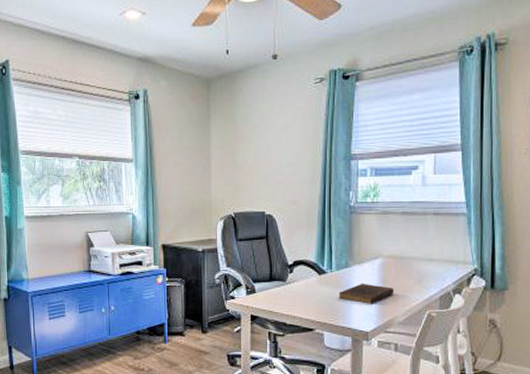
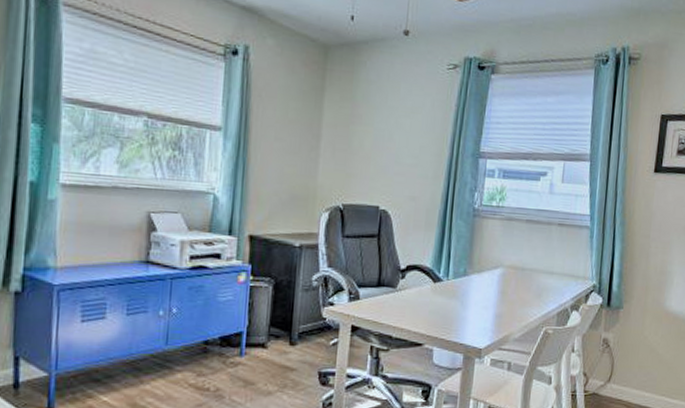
book: present [338,283,394,304] -> none [453,294,512,318]

